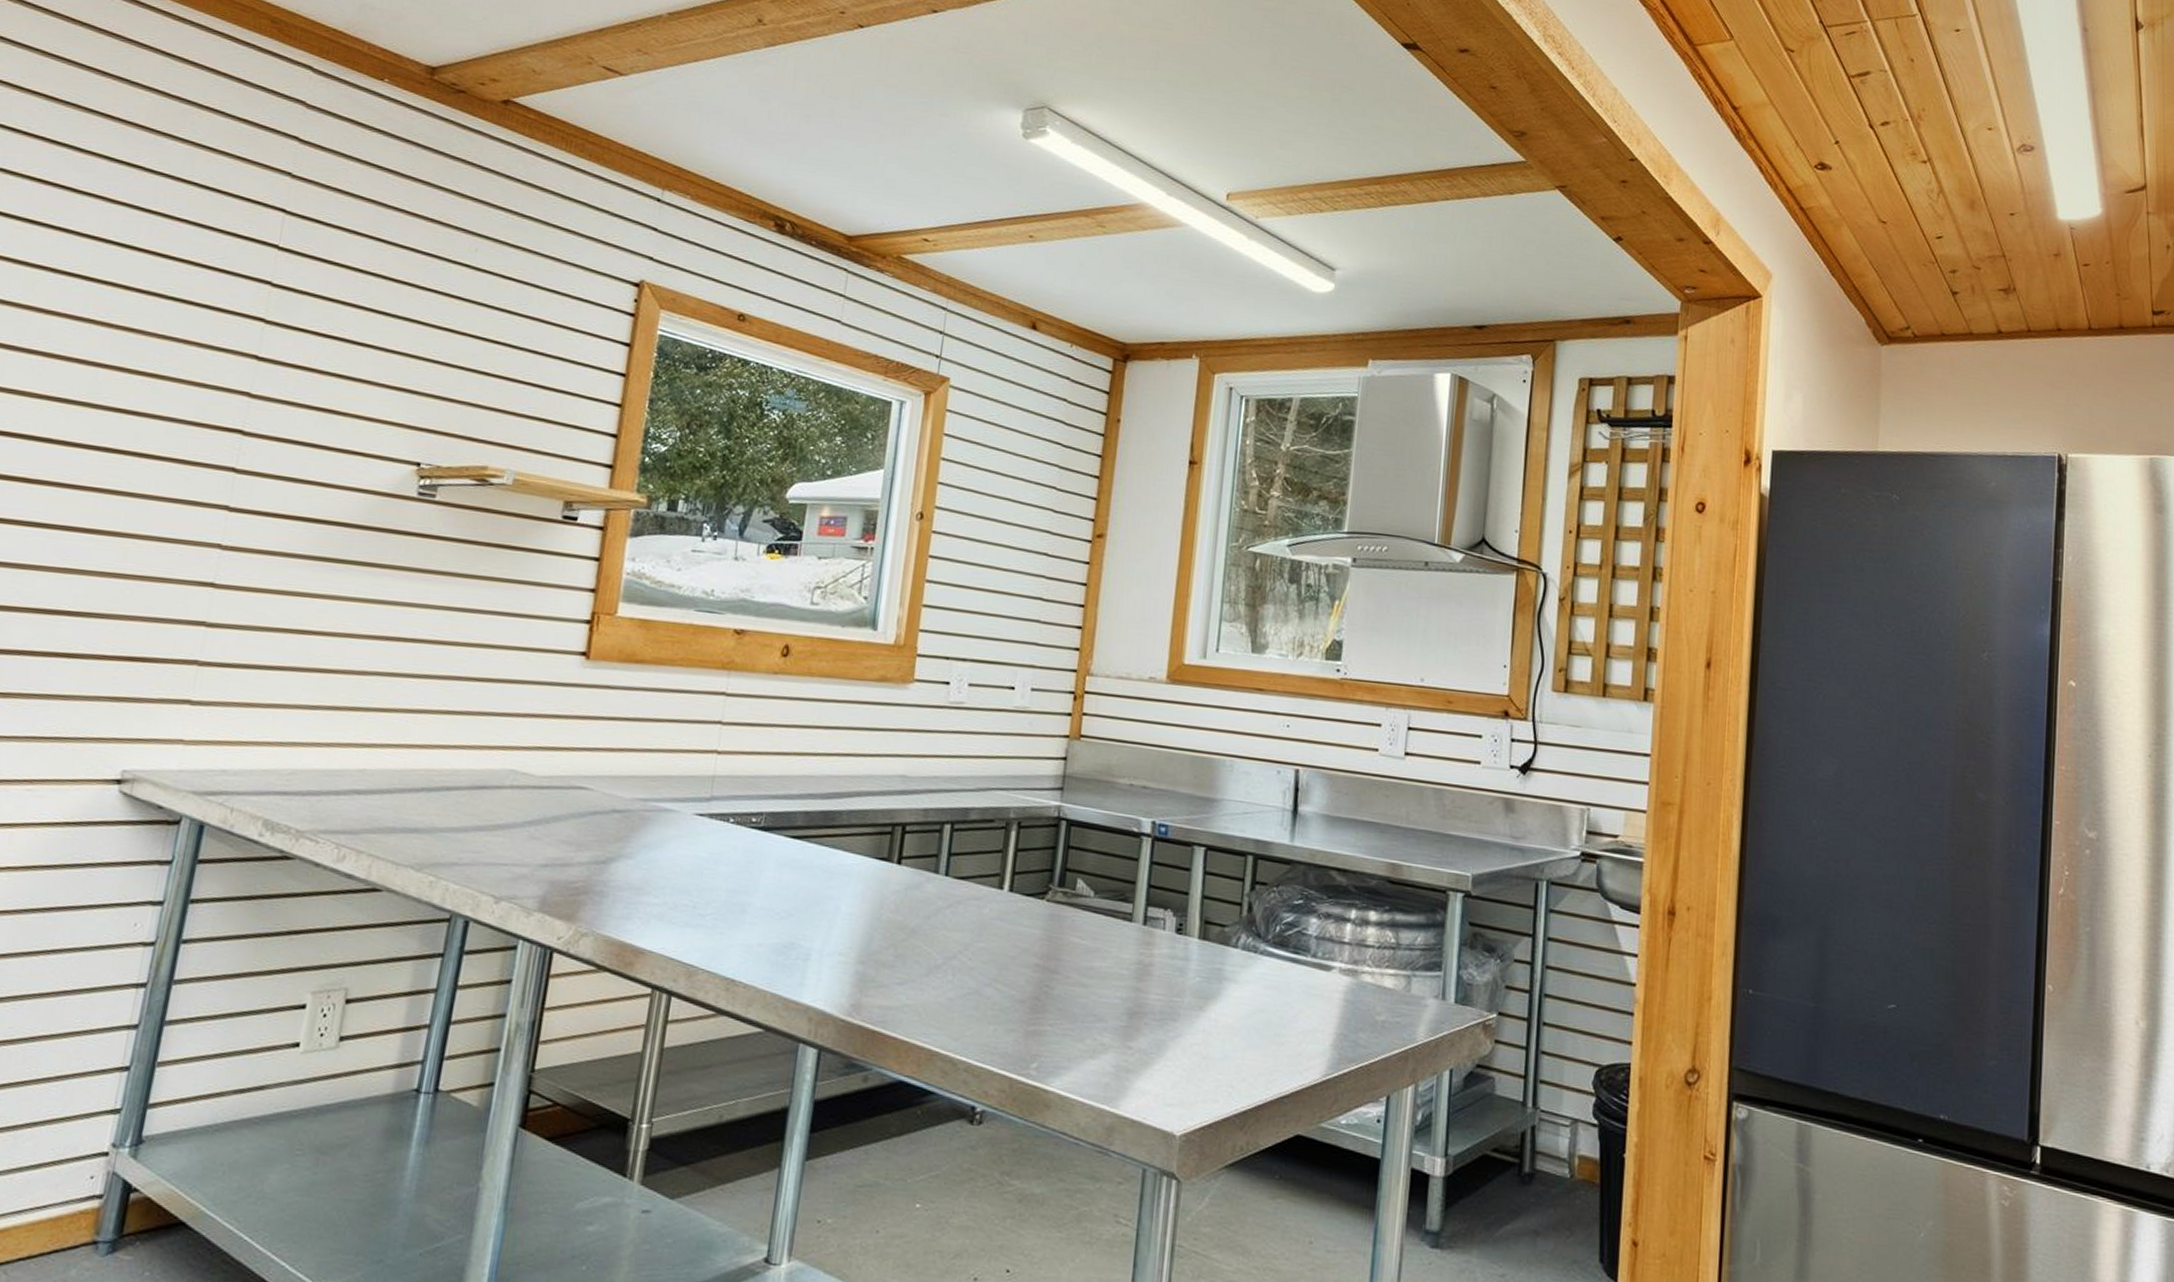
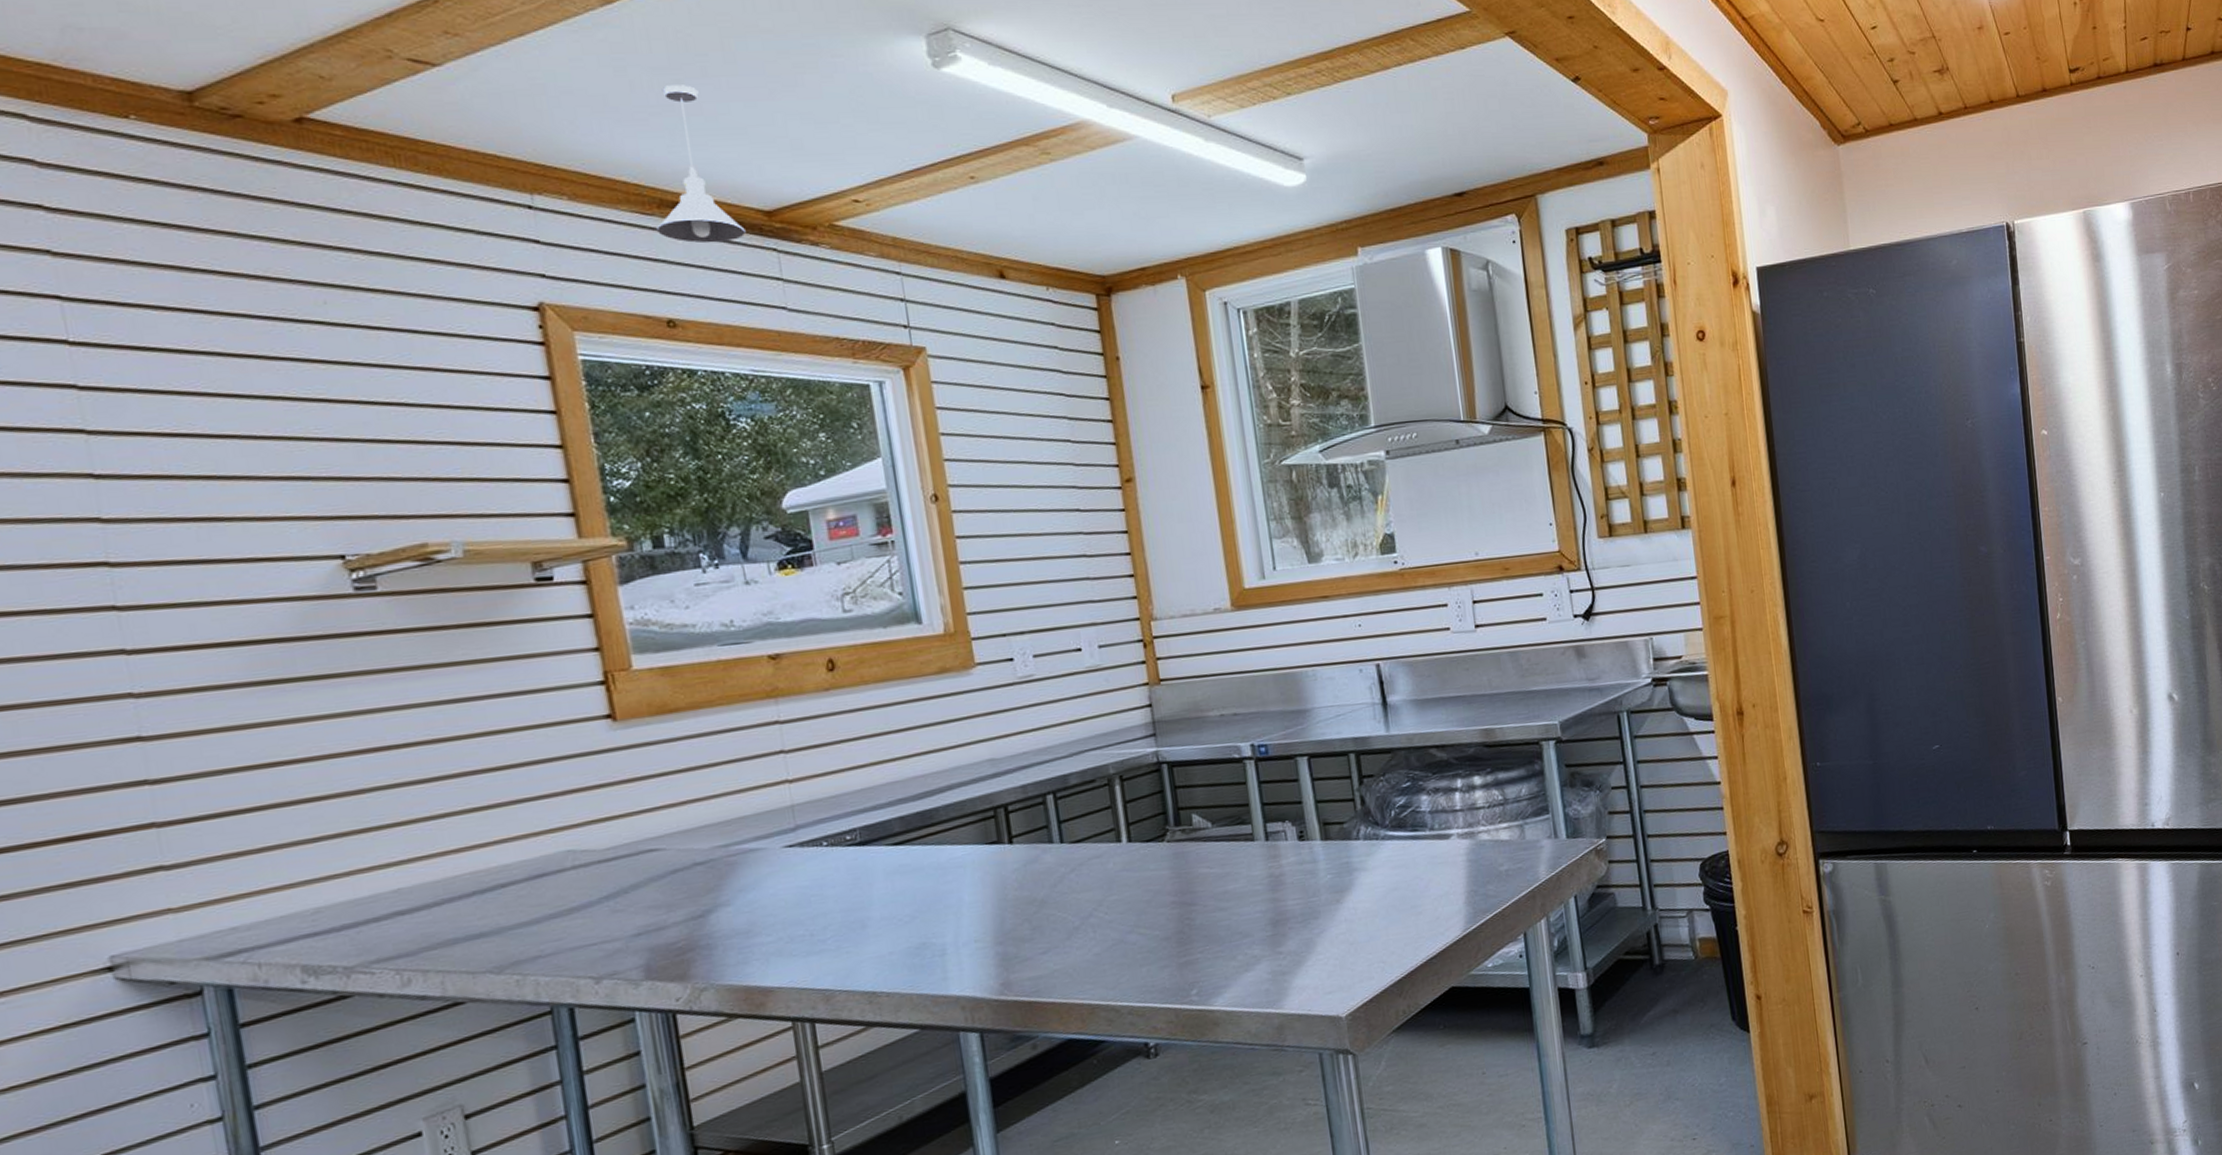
pendant light: none [754,118,826,257] -> present [657,85,746,244]

